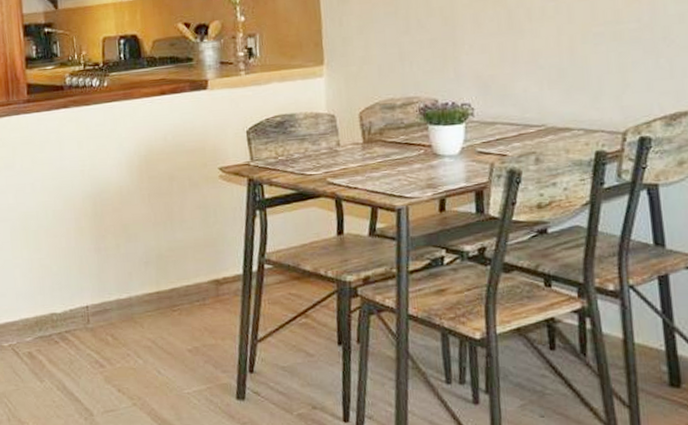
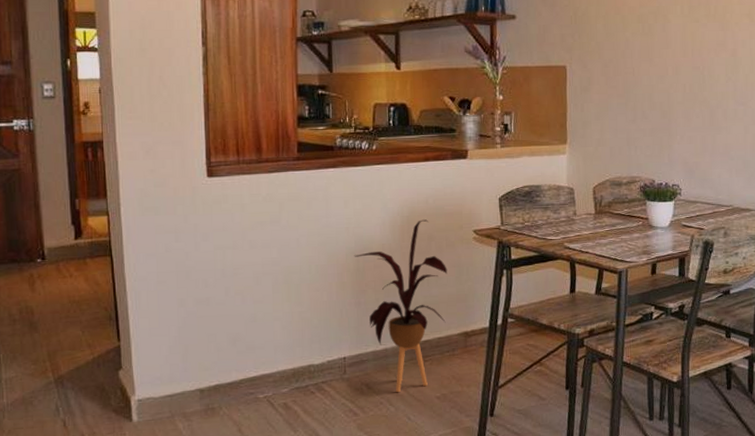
house plant: none [90,158,194,343] -> present [354,219,448,392]

